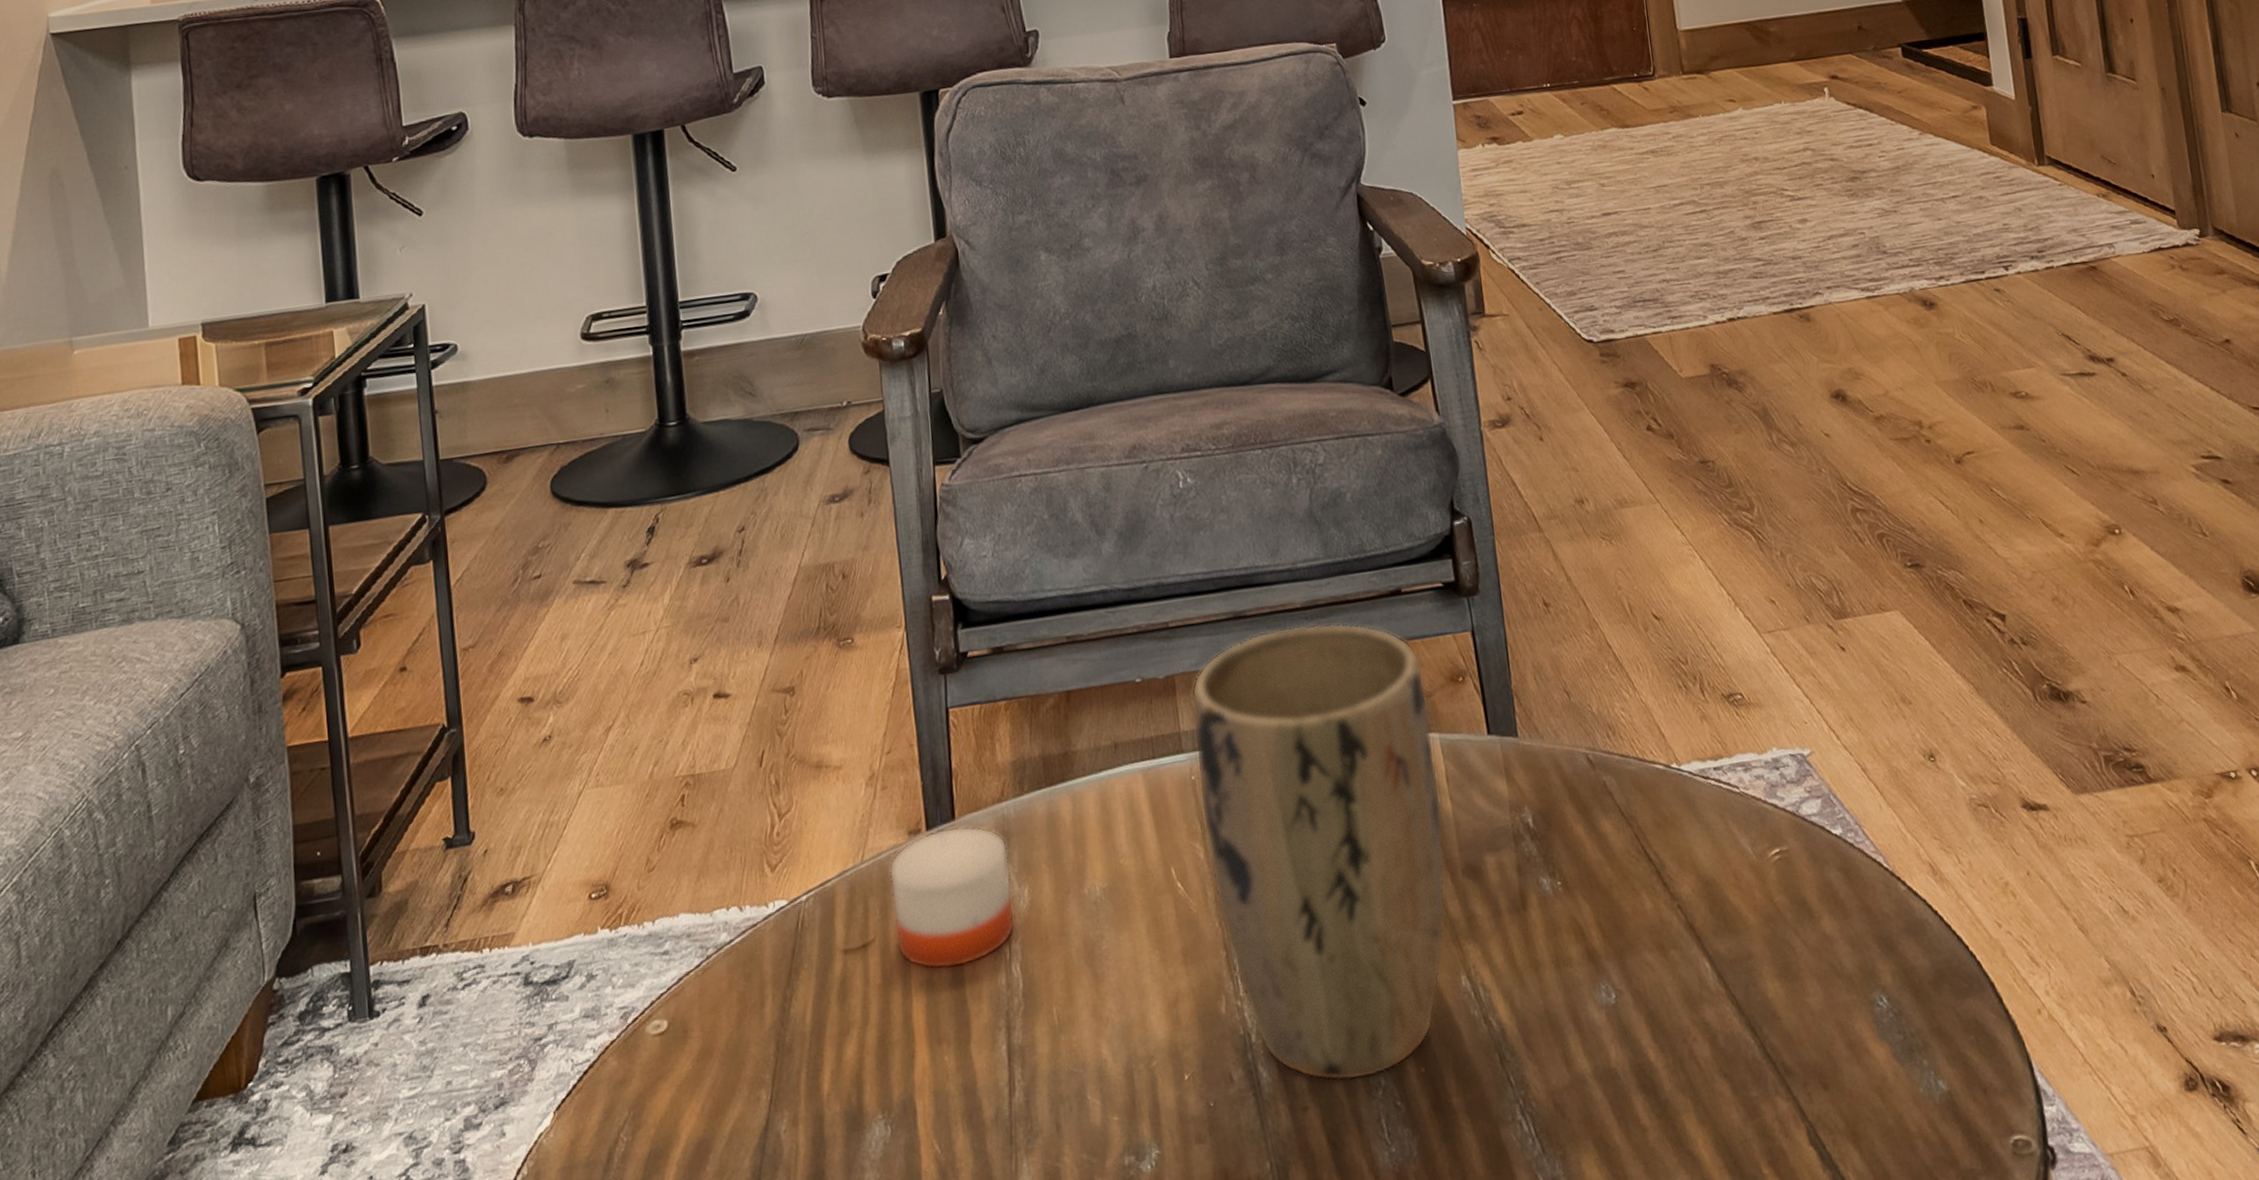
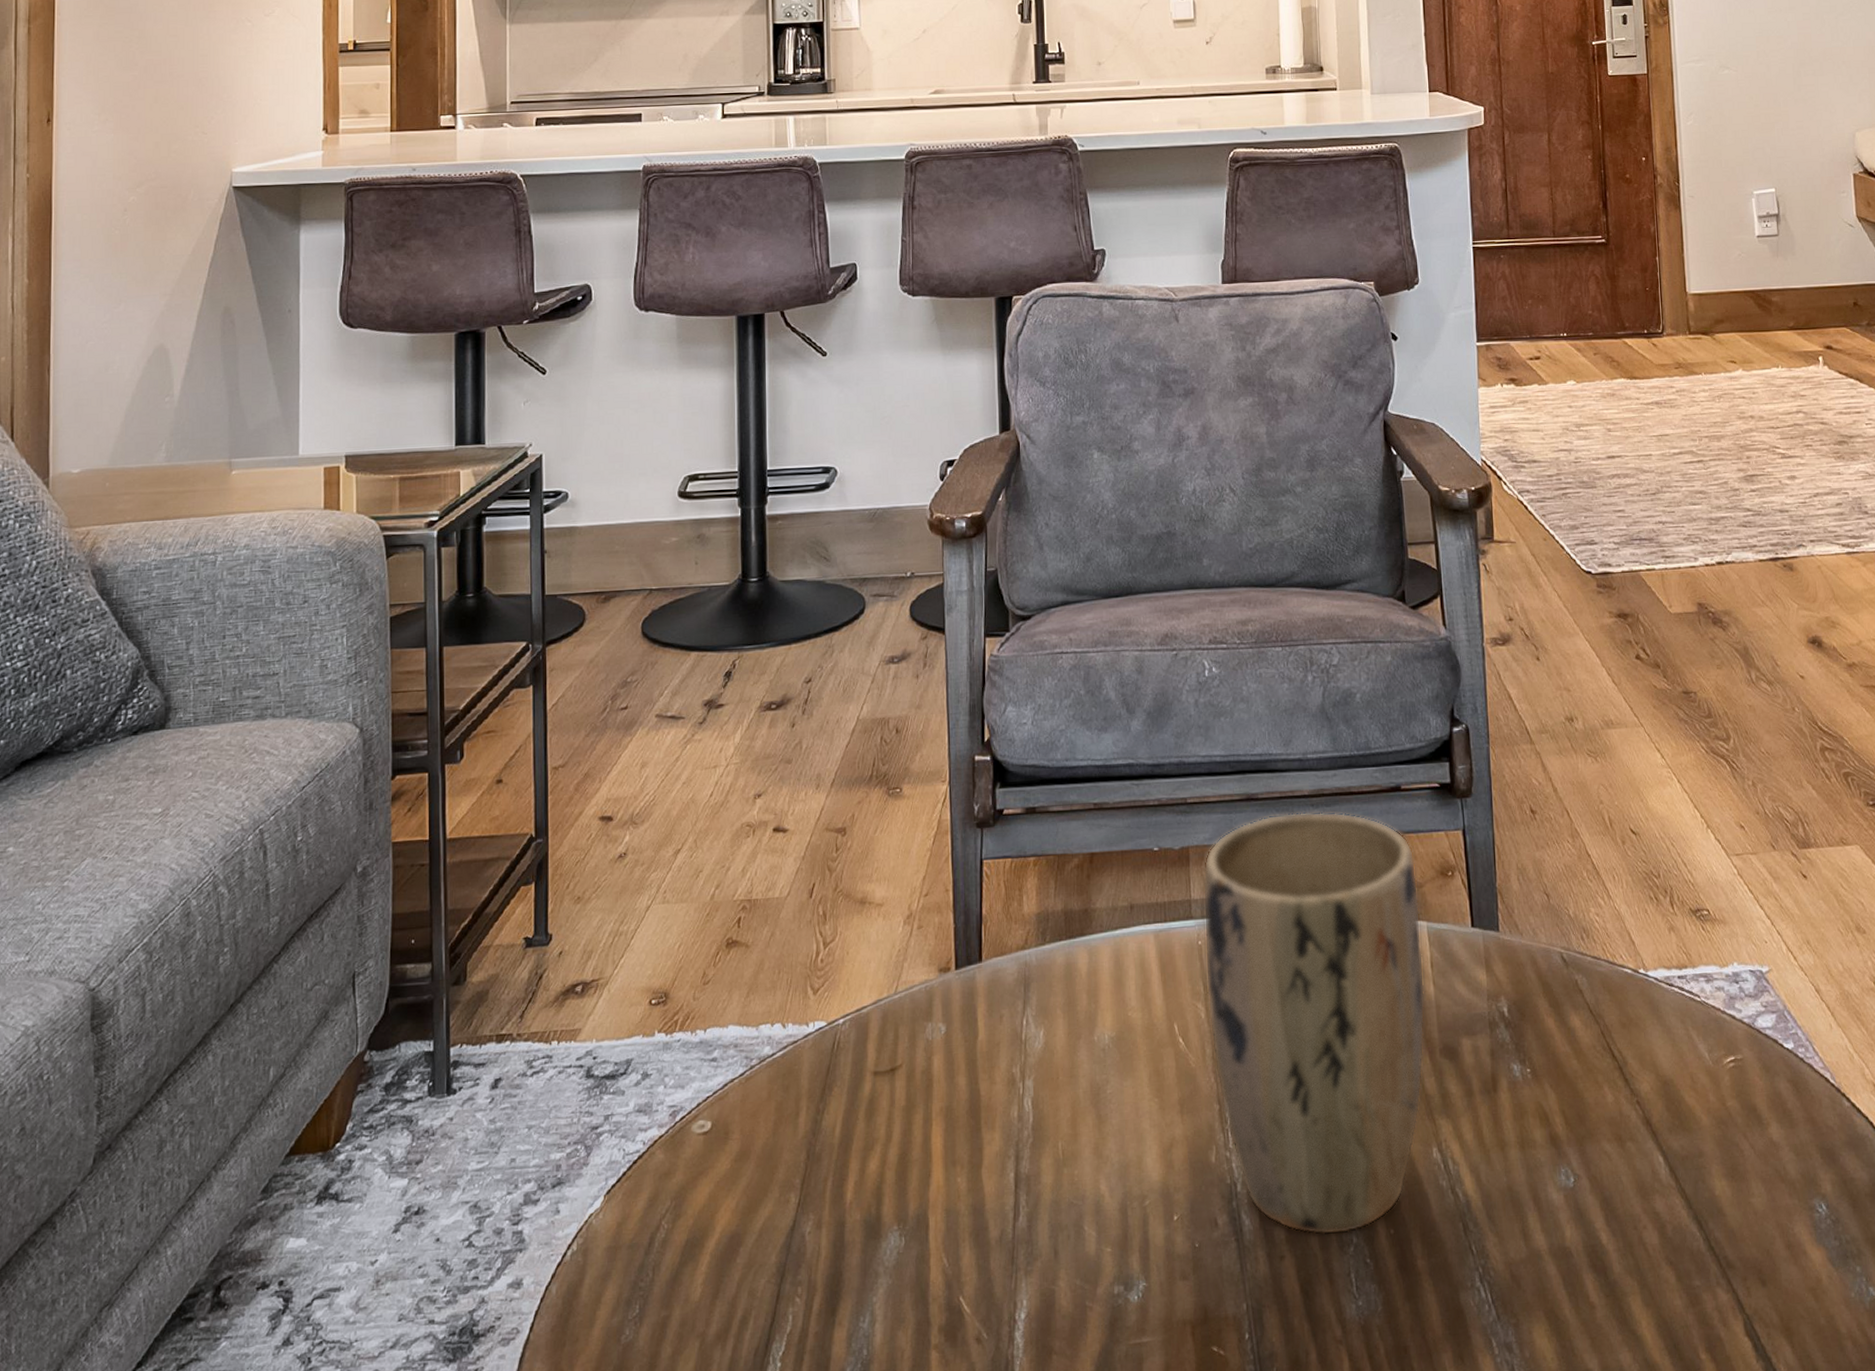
candle: present [888,811,1016,970] -> none [919,952,1030,1098]

